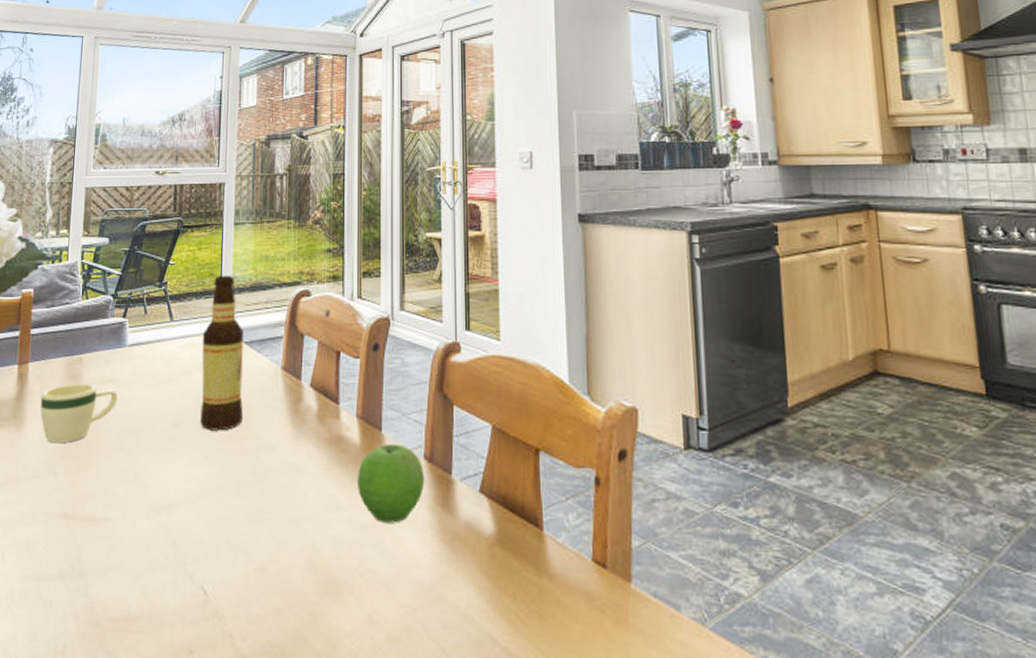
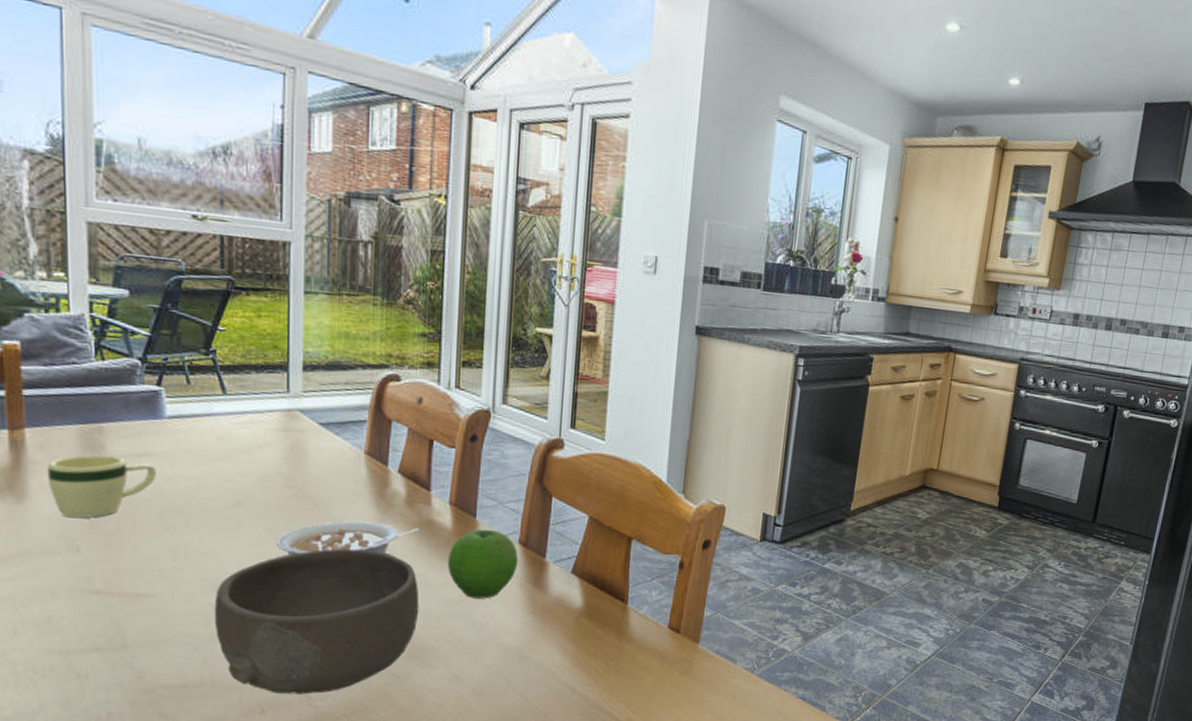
bowl: none [154,468,332,633] -> present [214,548,419,694]
bottle: present [200,275,243,431] -> none [265,349,318,512]
legume: none [208,438,331,476] -> present [277,521,421,555]

